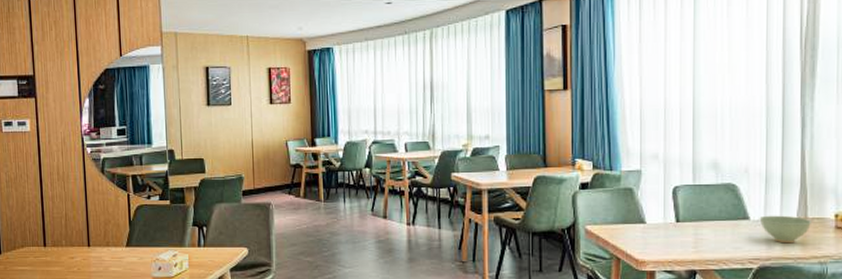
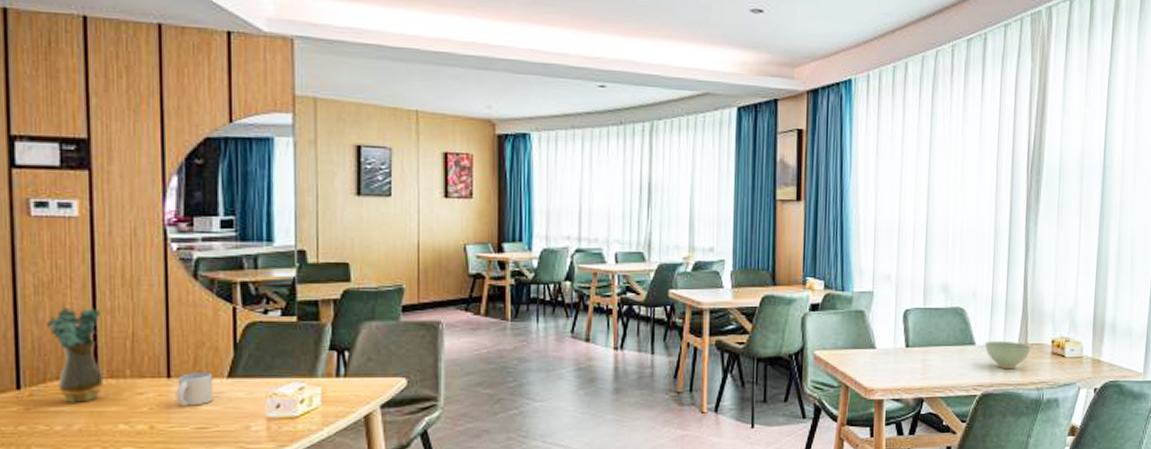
vase: none [13,194,50,264] -> present [45,305,104,403]
mug: none [93,242,118,267] -> present [176,371,213,406]

